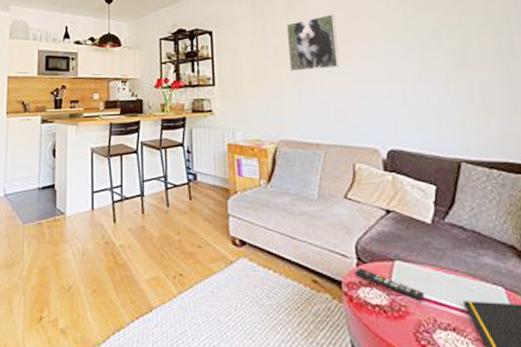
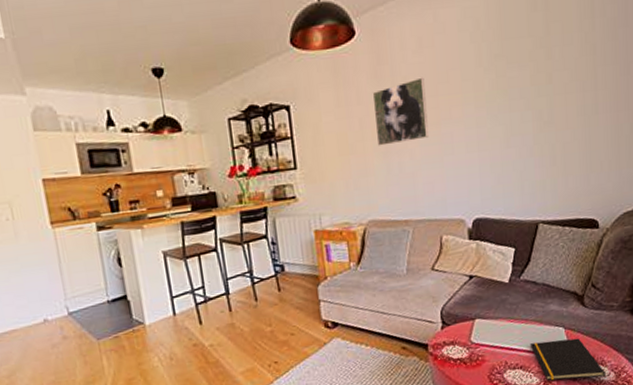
remote control: present [354,268,425,302] -> none [439,330,499,350]

